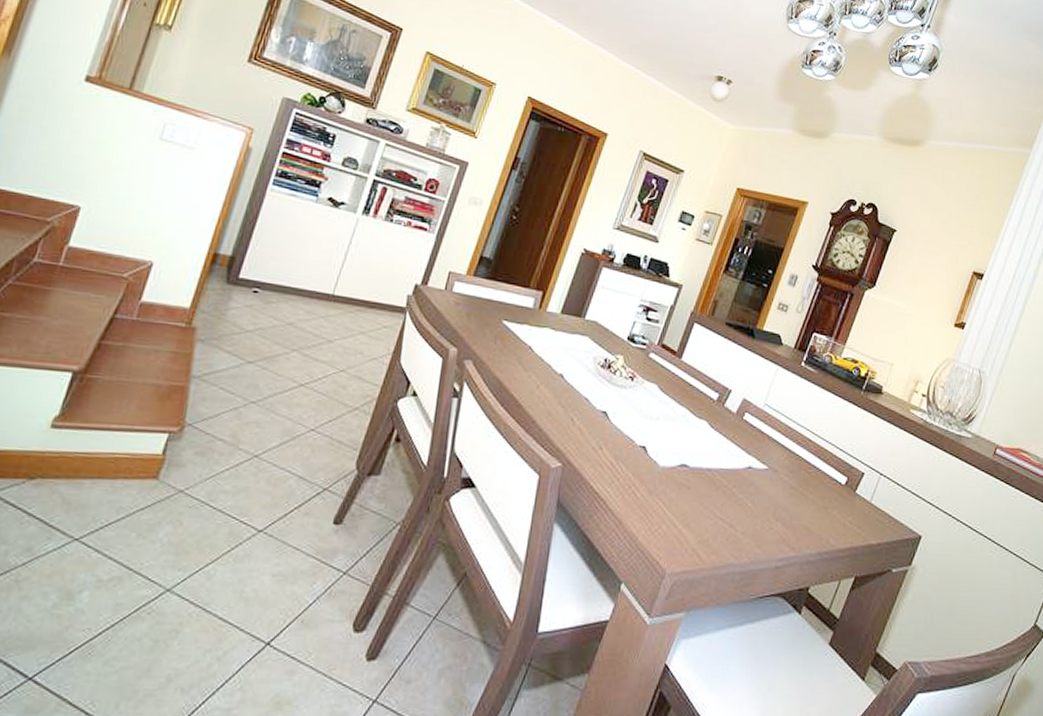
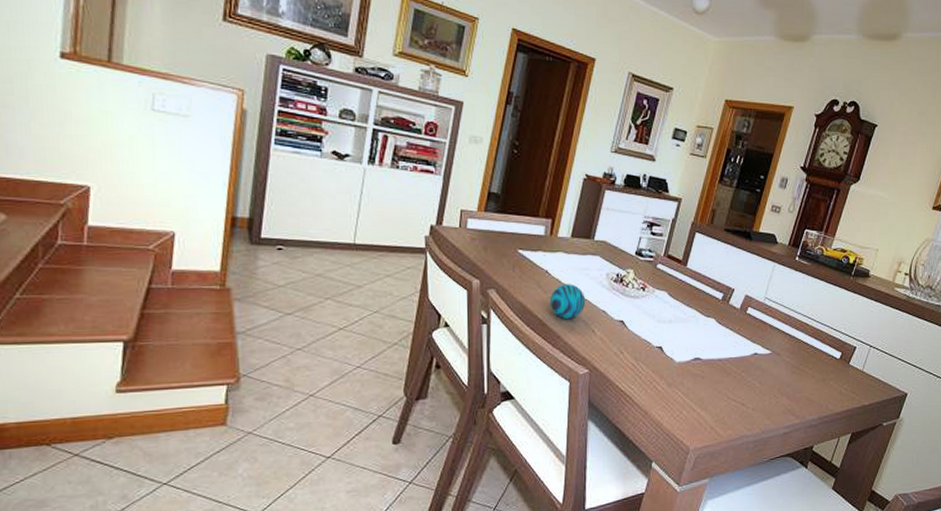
decorative ball: none [528,363,568,404] -> present [549,284,586,320]

